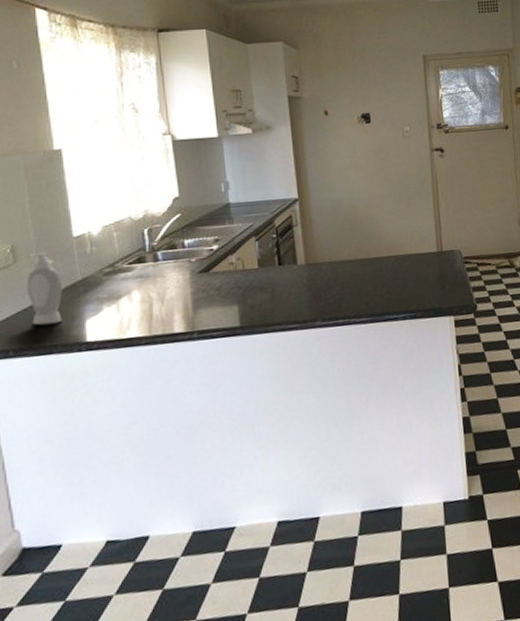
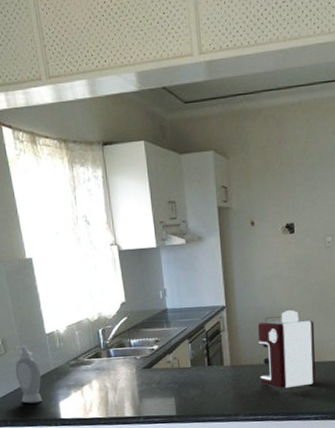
coffee maker: none [334,201,402,287] -> present [257,310,316,389]

